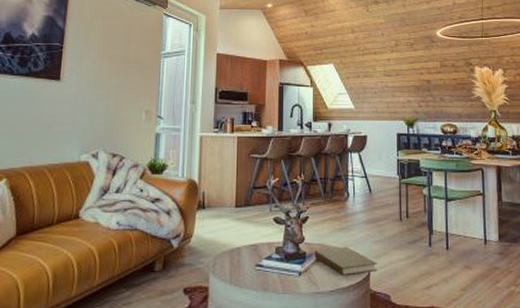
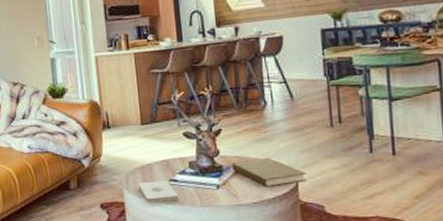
notepad: none [225,265,262,289] -> present [138,180,178,204]

